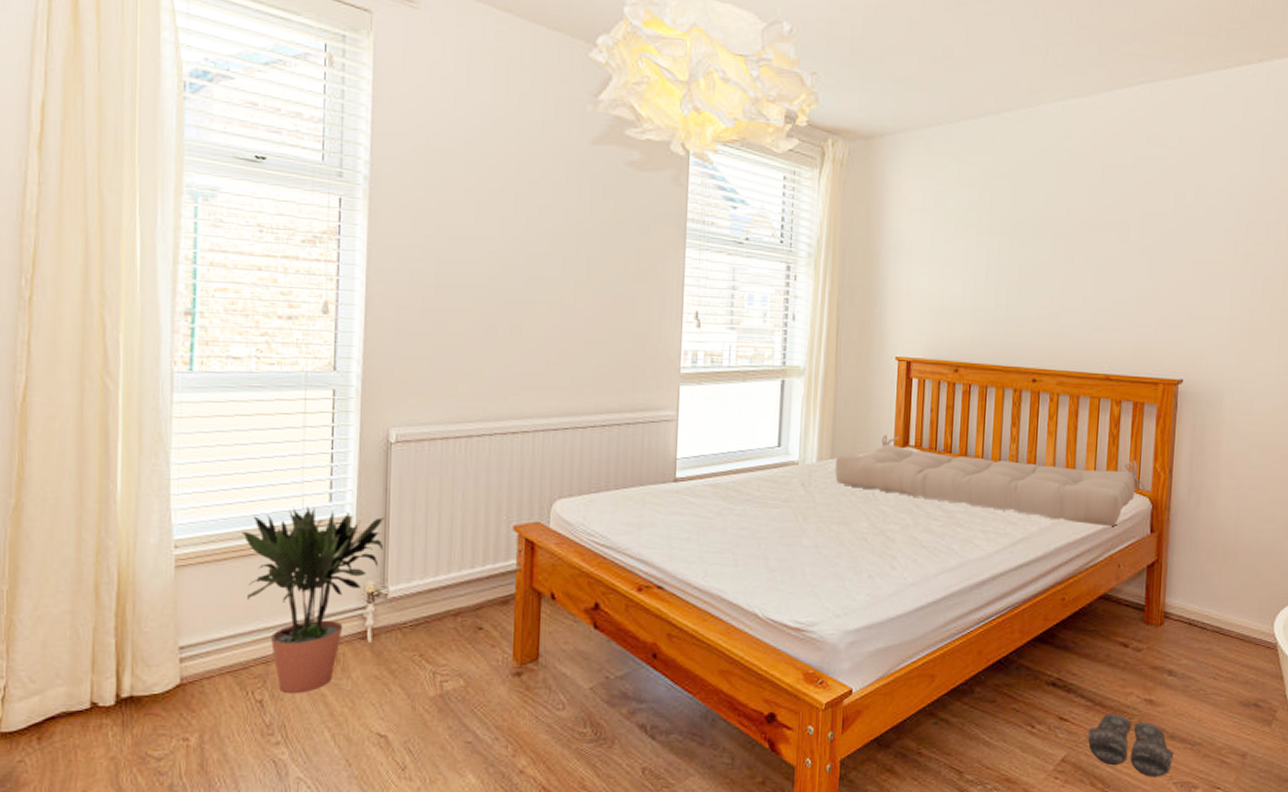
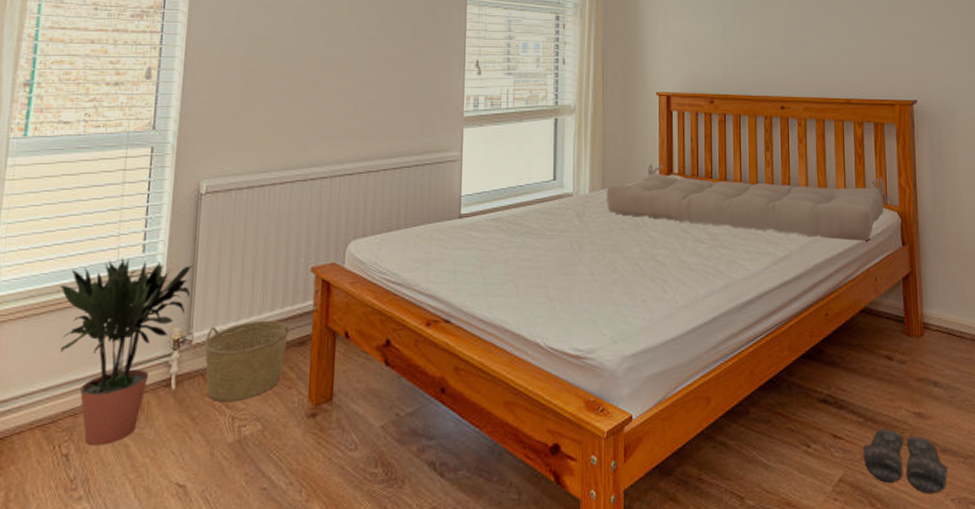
basket: none [400,577,490,657] -> present [204,320,289,402]

